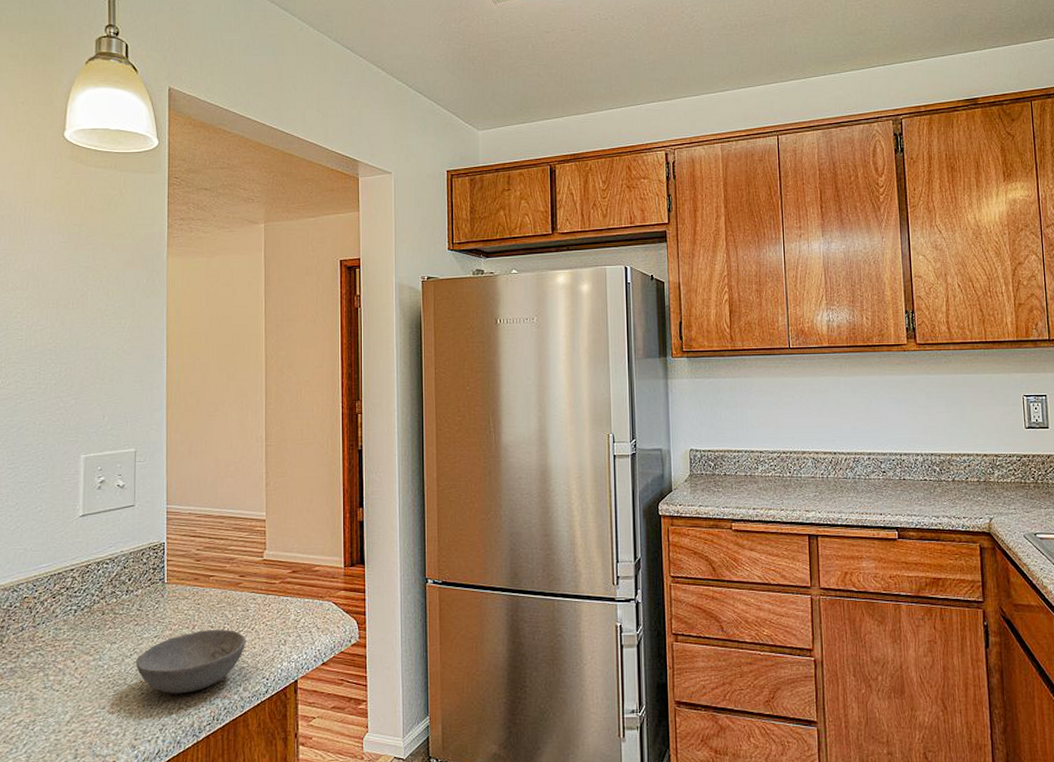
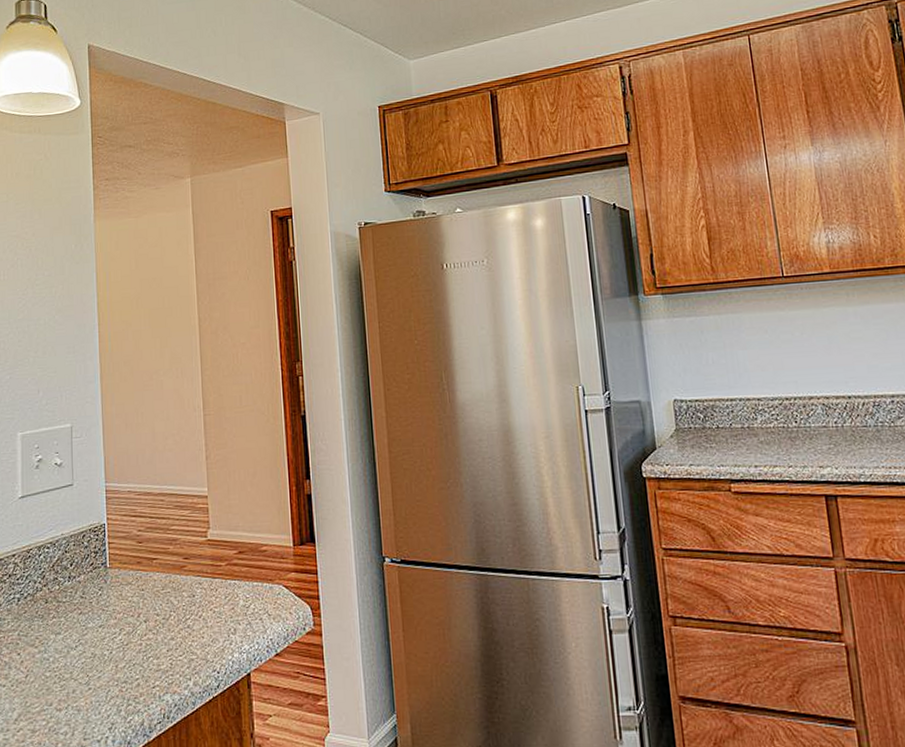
bowl: present [136,629,247,694] -> none [81,617,194,689]

